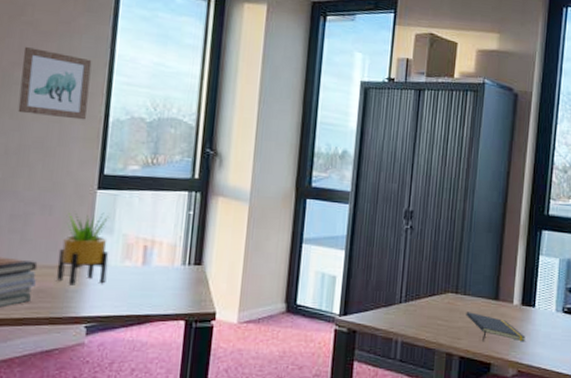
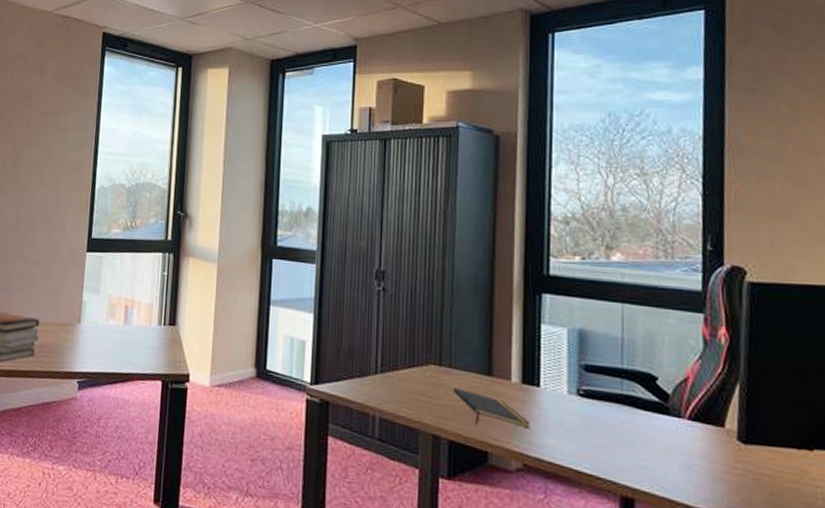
wall art: present [18,47,92,120] -> none [26,128,82,189]
potted plant: present [56,212,110,285] -> none [54,273,97,342]

